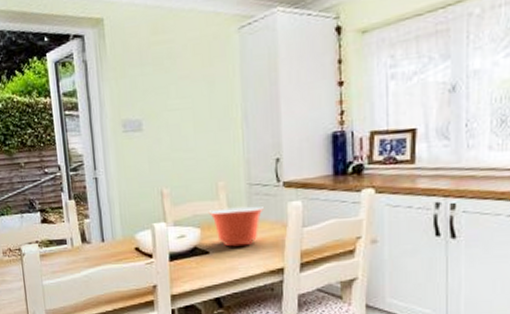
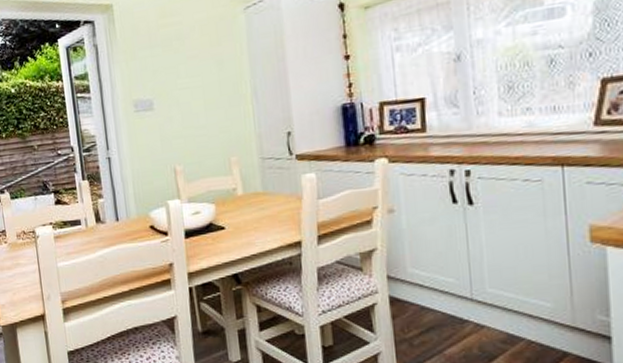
mixing bowl: present [208,206,264,247] -> none [222,180,278,222]

